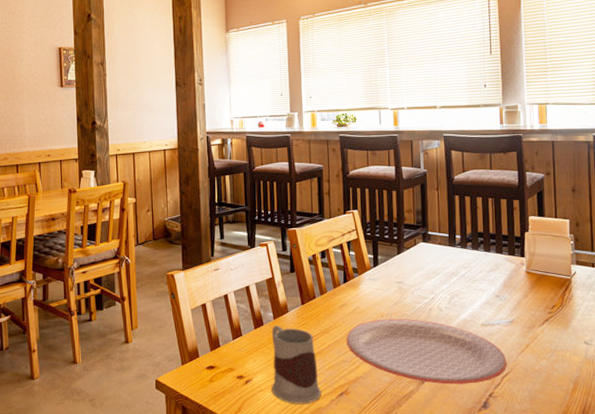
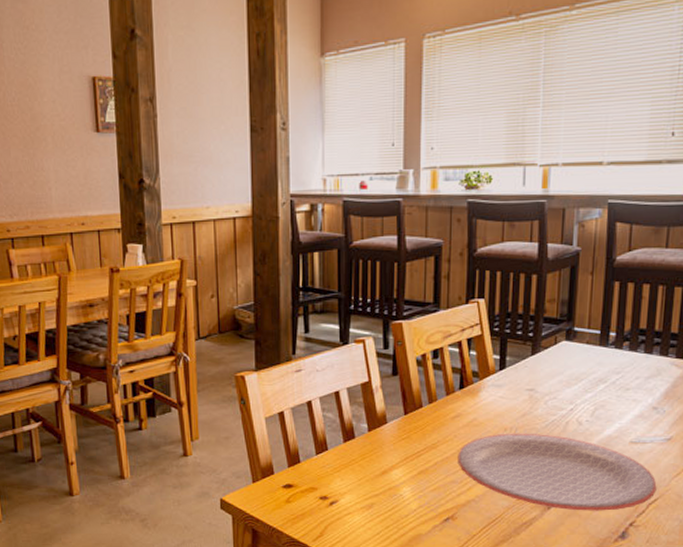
mug: present [271,325,321,404] -> none [362,439,422,529]

